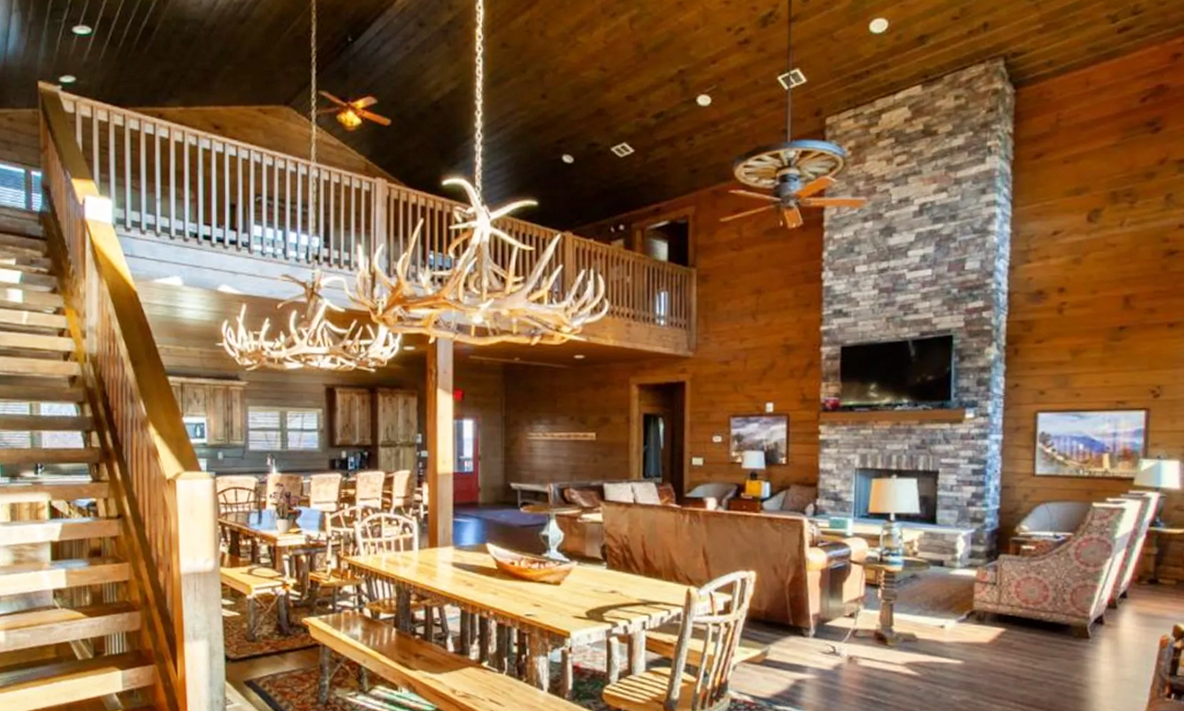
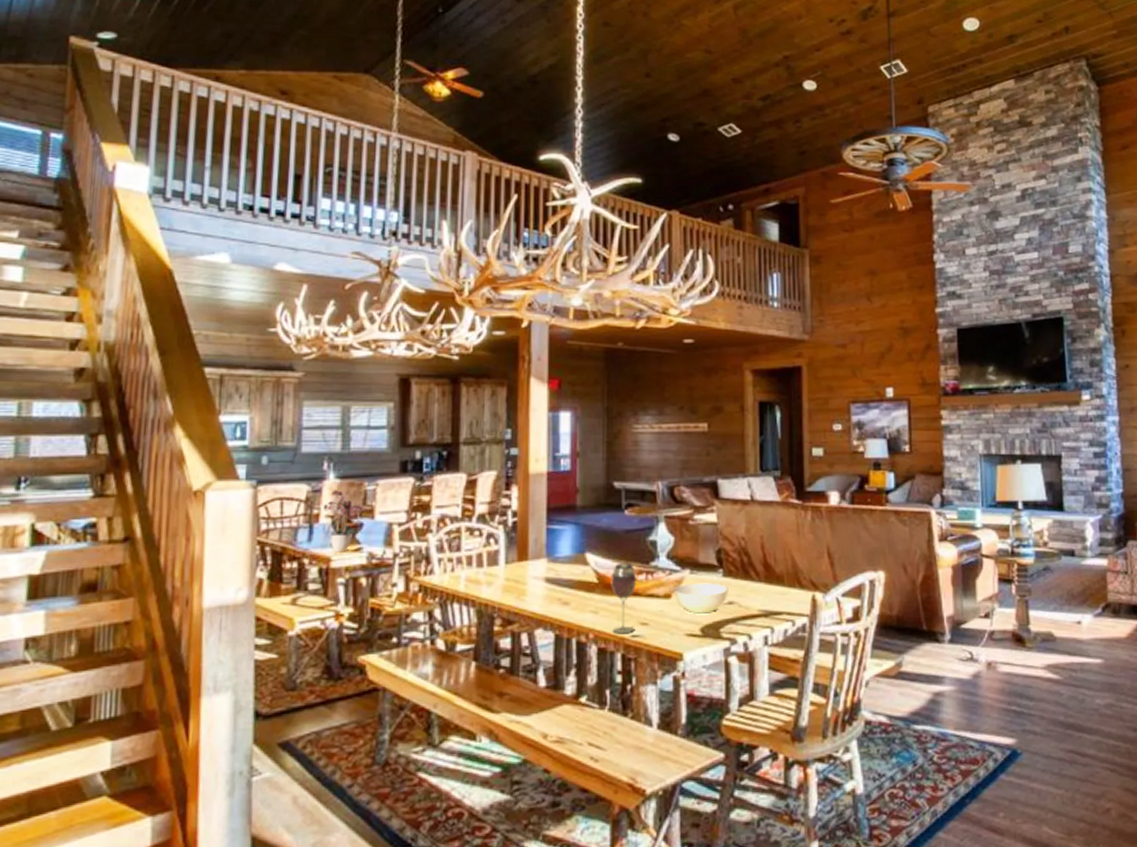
wineglass: none [508,554,531,613] -> present [611,563,637,634]
bowl: none [563,573,612,600] -> present [674,583,729,614]

